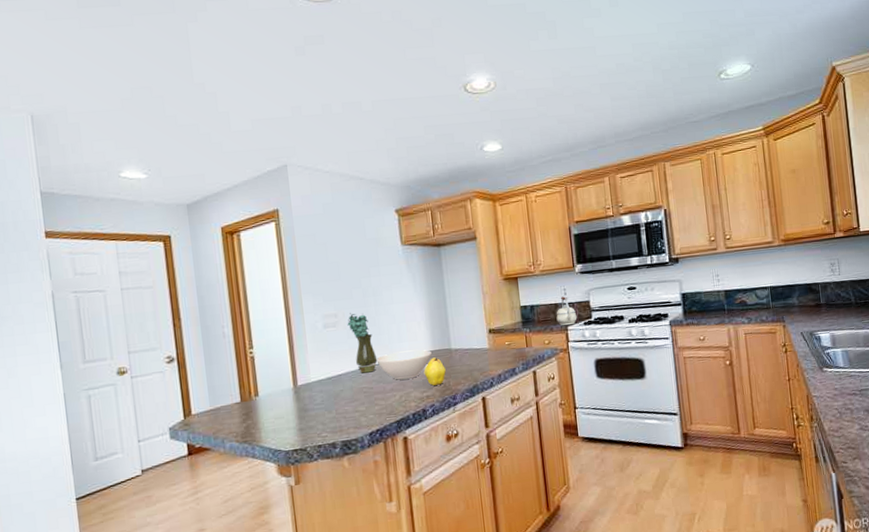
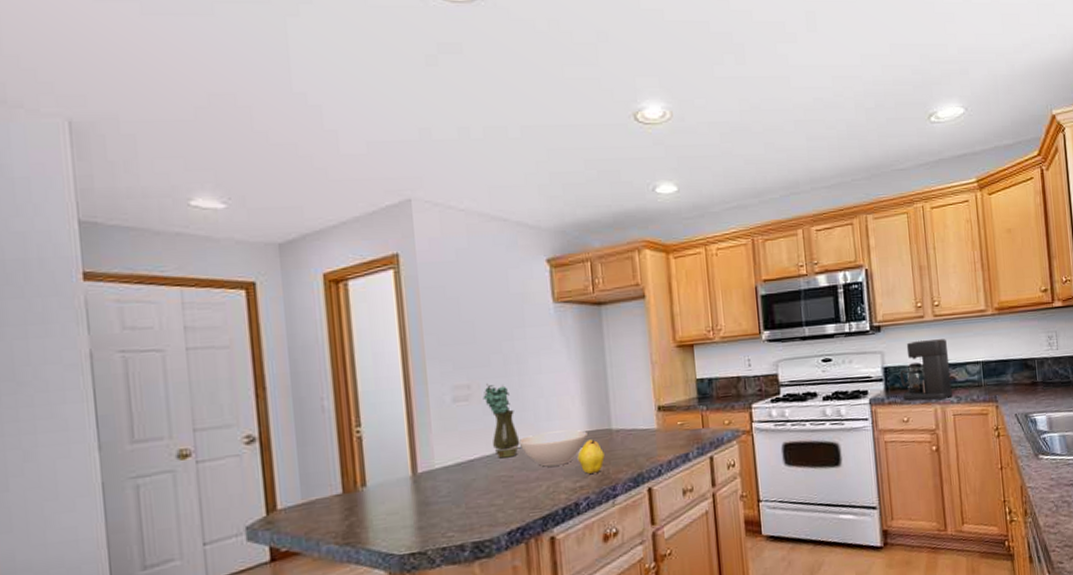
kettle: present [556,296,578,326] -> none [738,368,763,404]
coffee maker: none [696,268,744,323] -> present [900,339,952,402]

